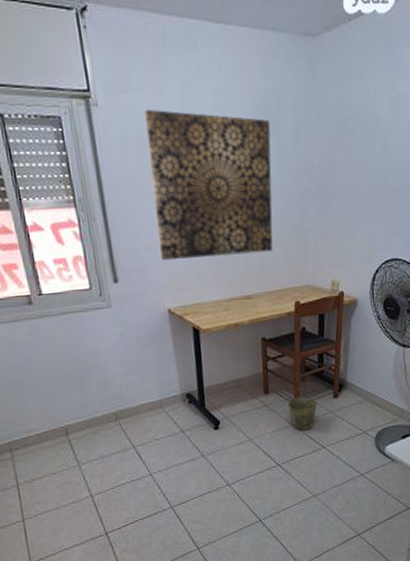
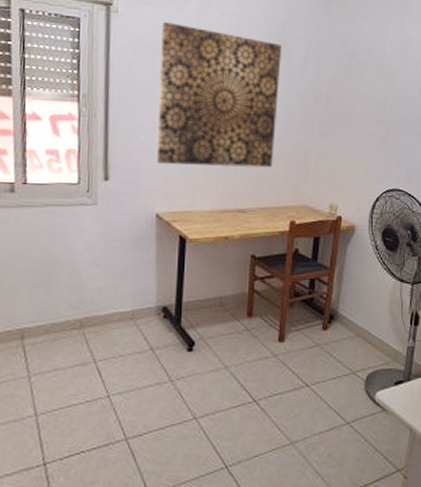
bucket: present [287,387,318,431] -> none [271,314,305,363]

